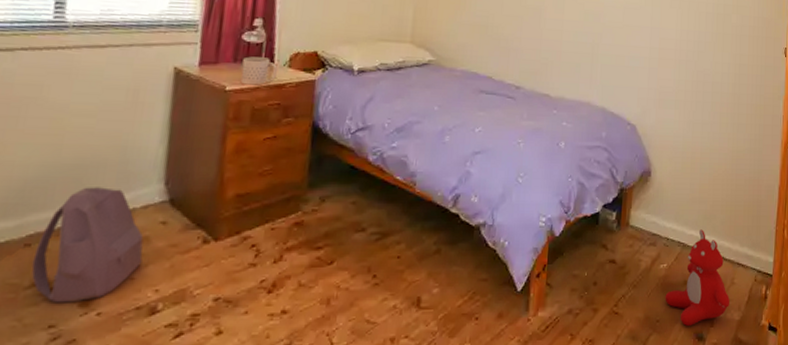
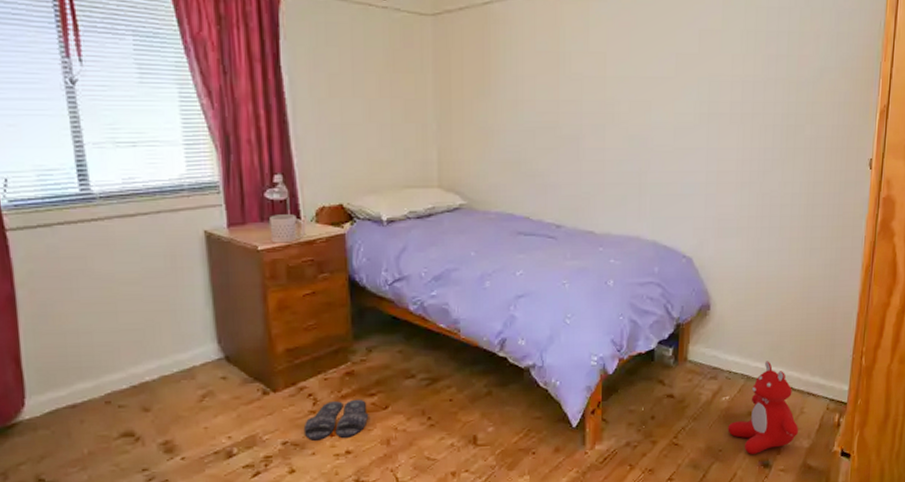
backpack: present [31,187,144,303] -> none [115,348,211,451]
slippers: none [239,252,313,297] -> present [303,399,369,441]

